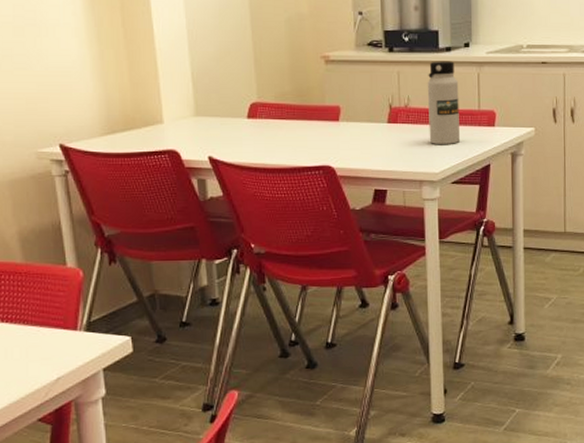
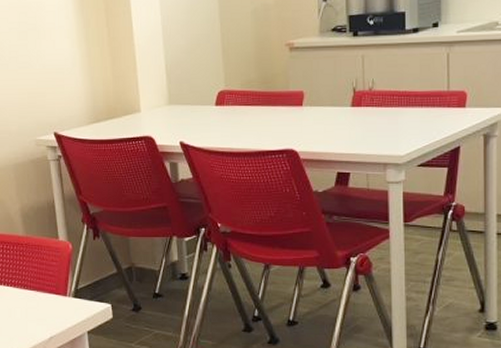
water bottle: present [427,61,461,144] -> none [392,42,428,127]

